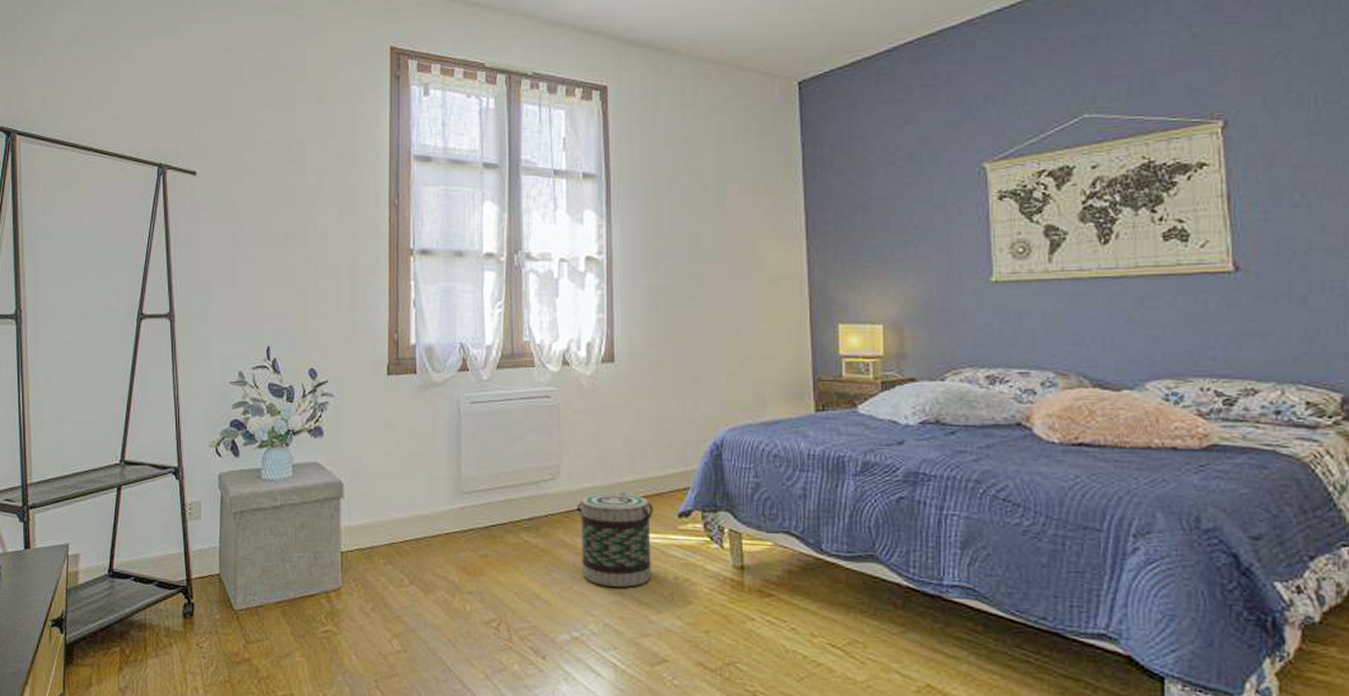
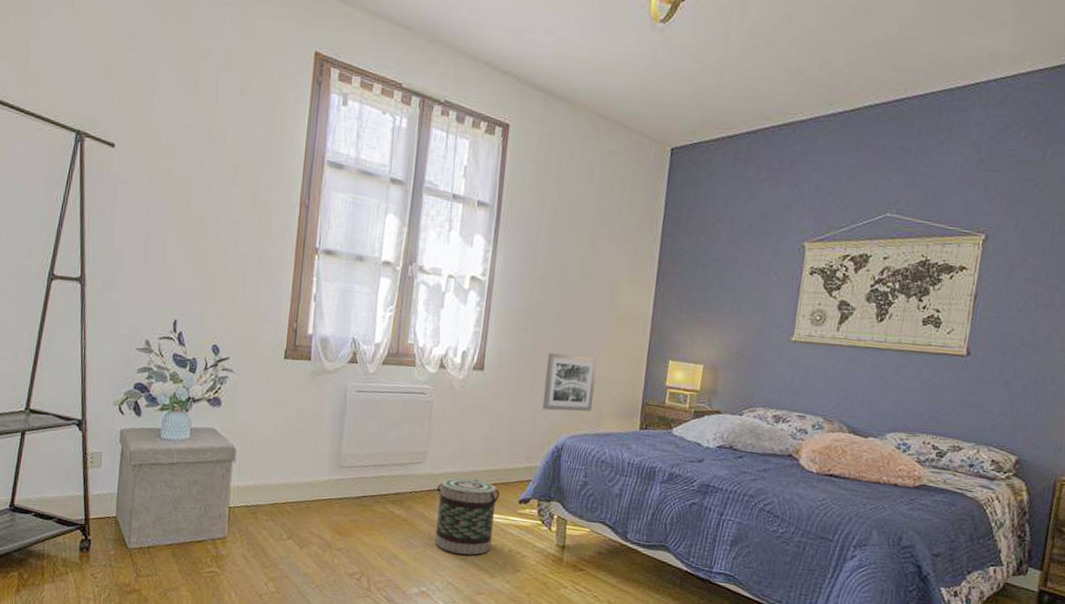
wall art: none [688,331,752,401] -> present [542,352,597,412]

